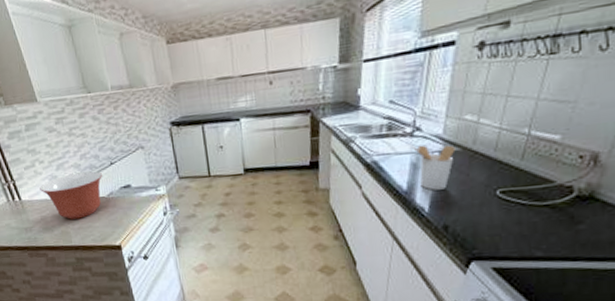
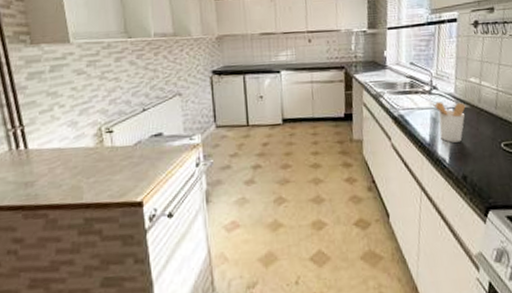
mixing bowl: present [40,171,103,220] -> none [54,117,133,172]

